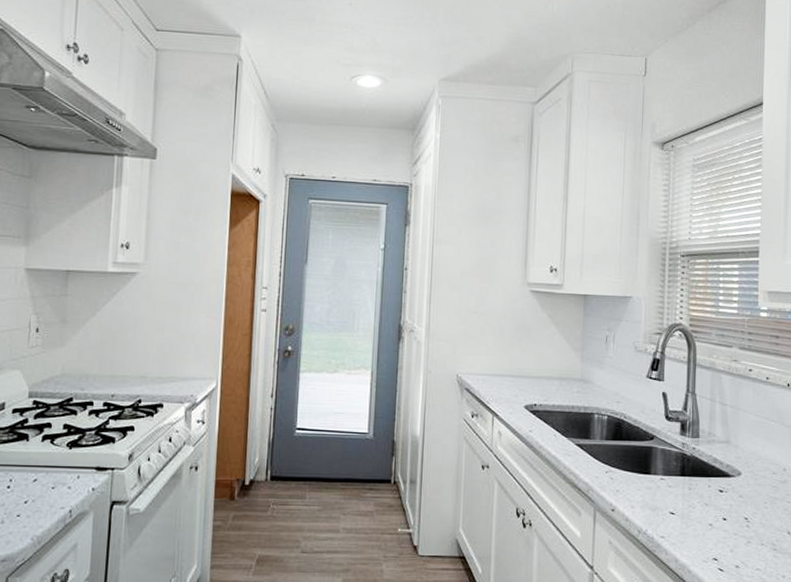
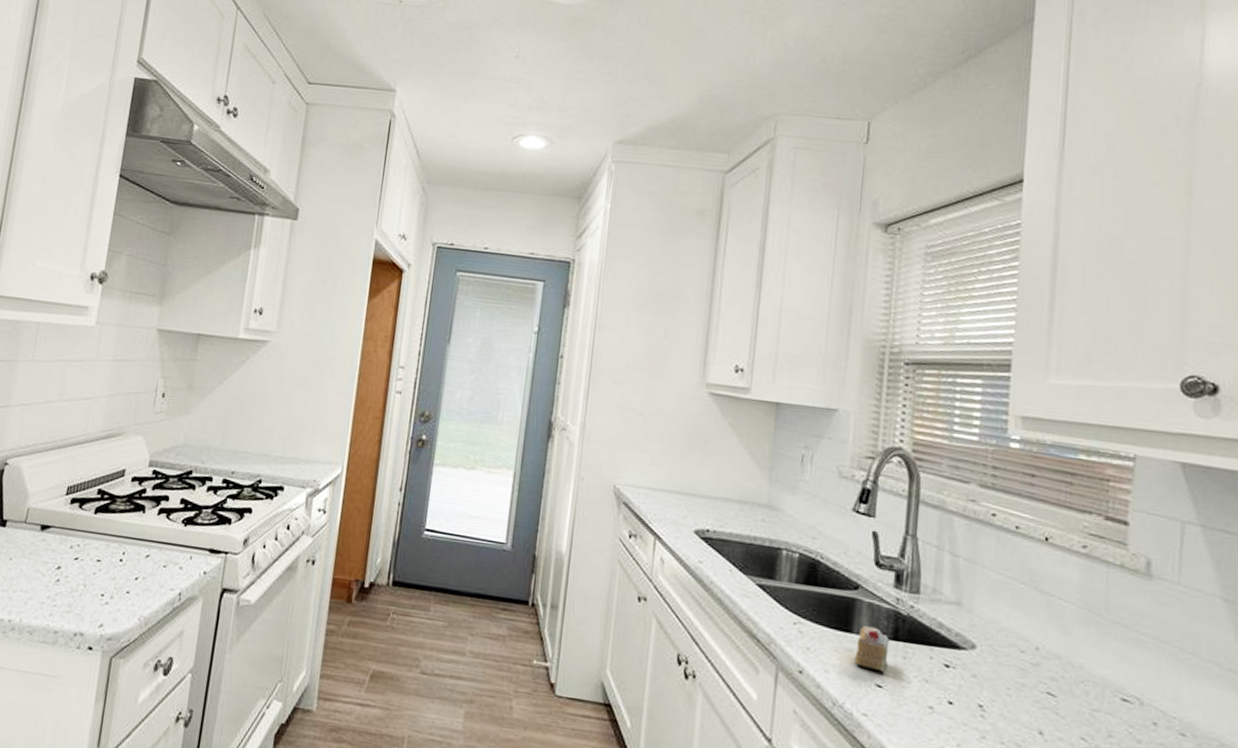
cake slice: none [653,467,678,503] -> present [854,626,890,674]

